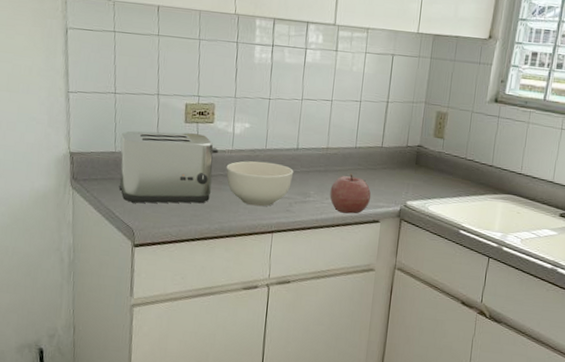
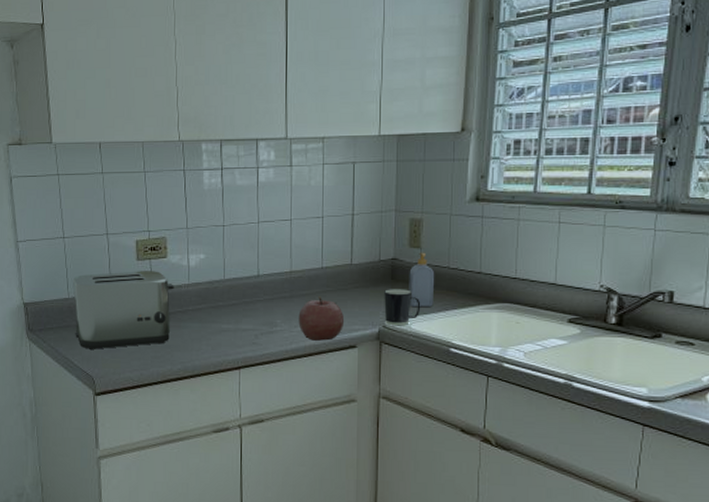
bowl: present [226,161,294,207] -> none [184,293,257,342]
mug: none [406,172,439,207] -> present [384,289,421,326]
soap bottle: none [429,142,454,192] -> present [409,252,435,307]

